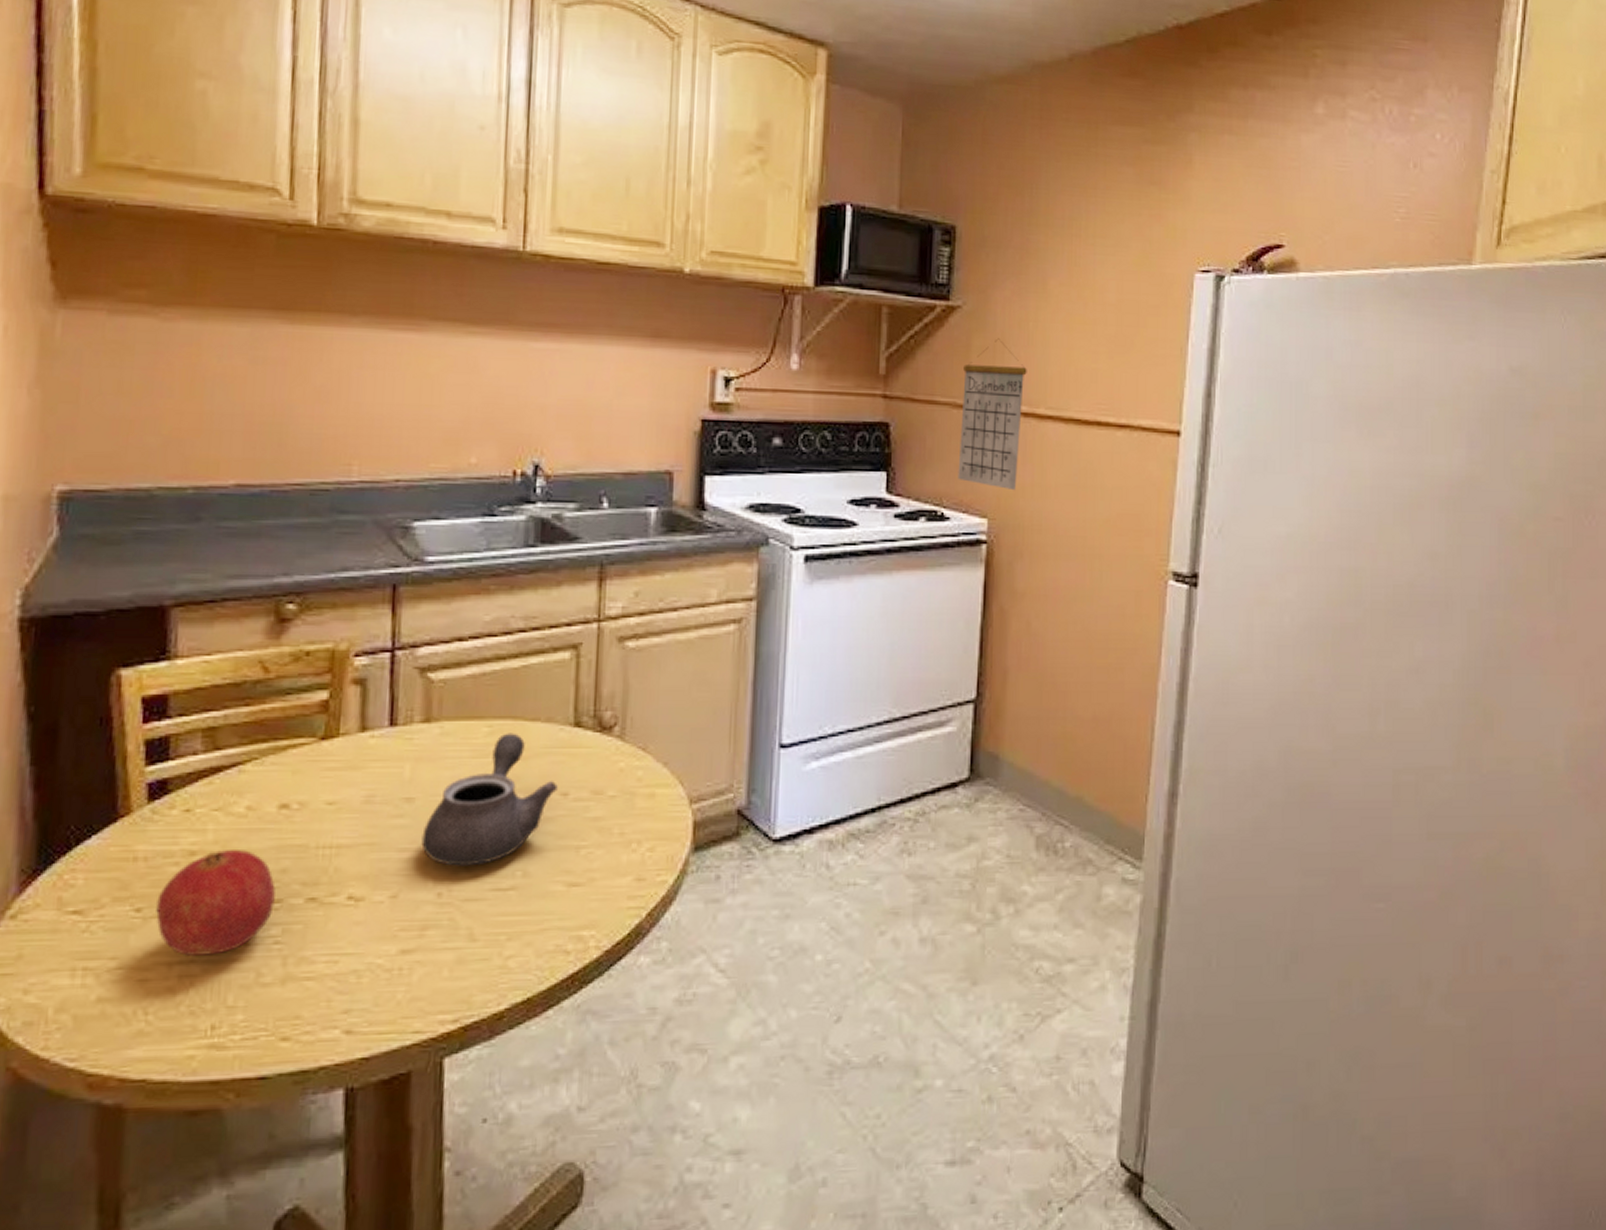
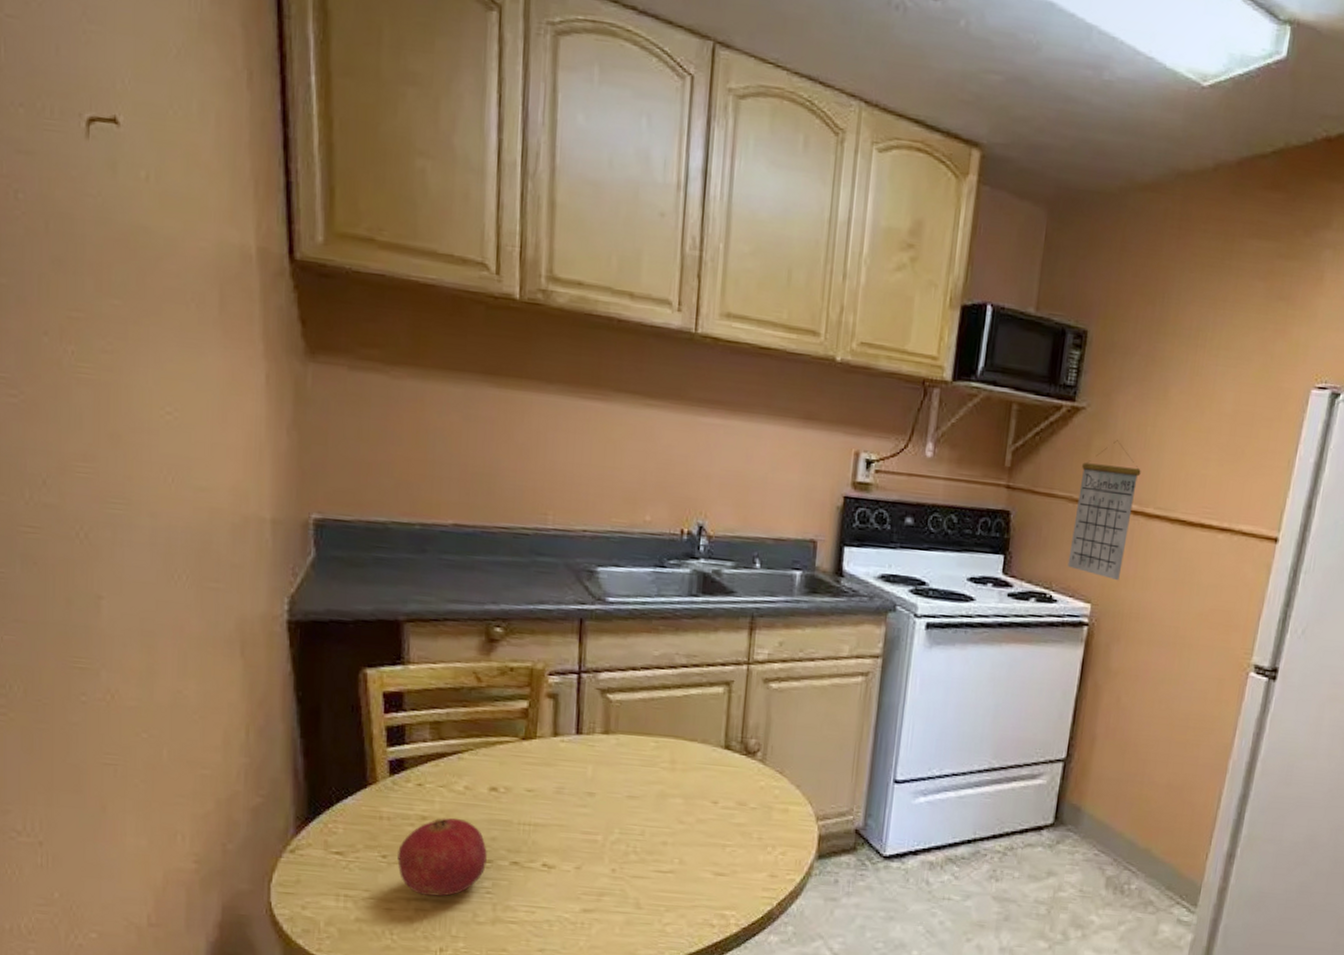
teapot: present [421,733,558,866] -> none [600,748,710,852]

